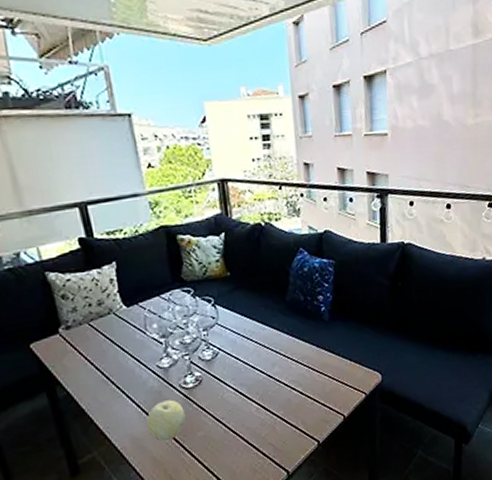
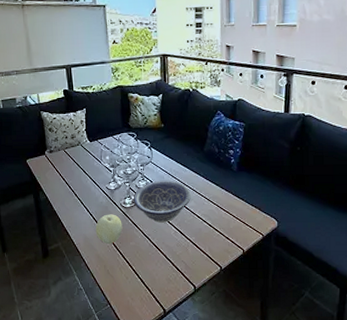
decorative bowl: none [196,344,274,401] -> present [133,180,191,223]

